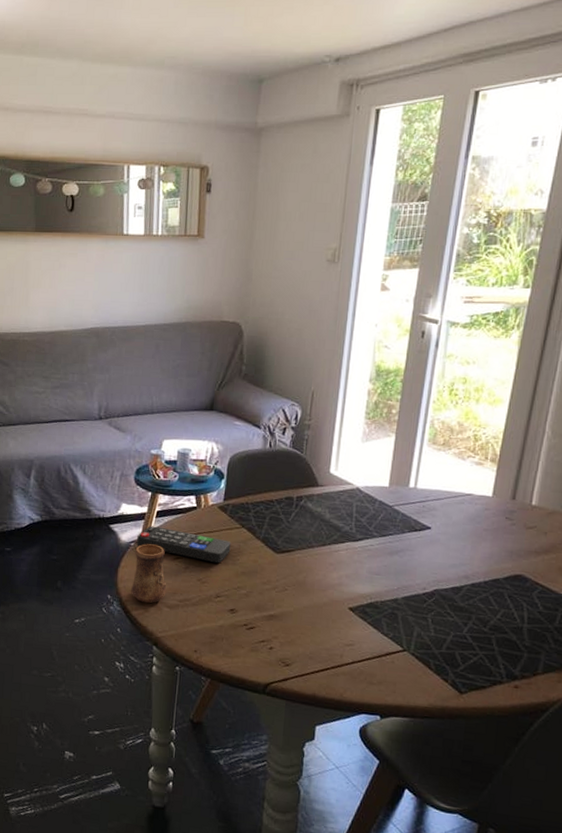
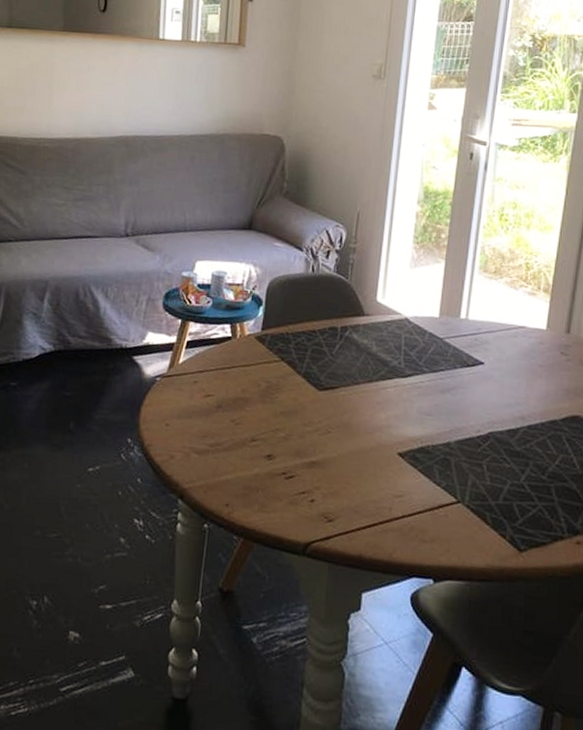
cup: present [131,544,167,604] -> none [154,379,196,449]
remote control: present [137,526,231,563] -> none [163,358,269,402]

